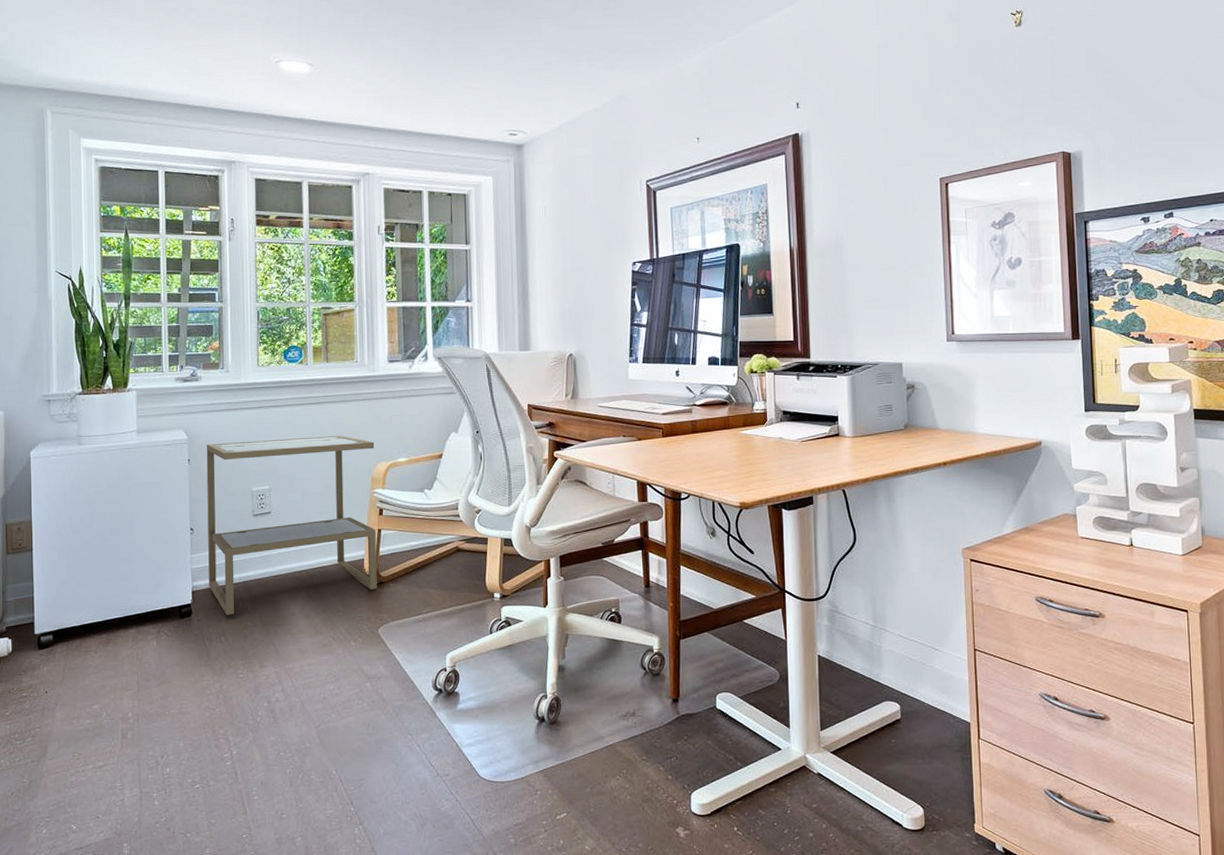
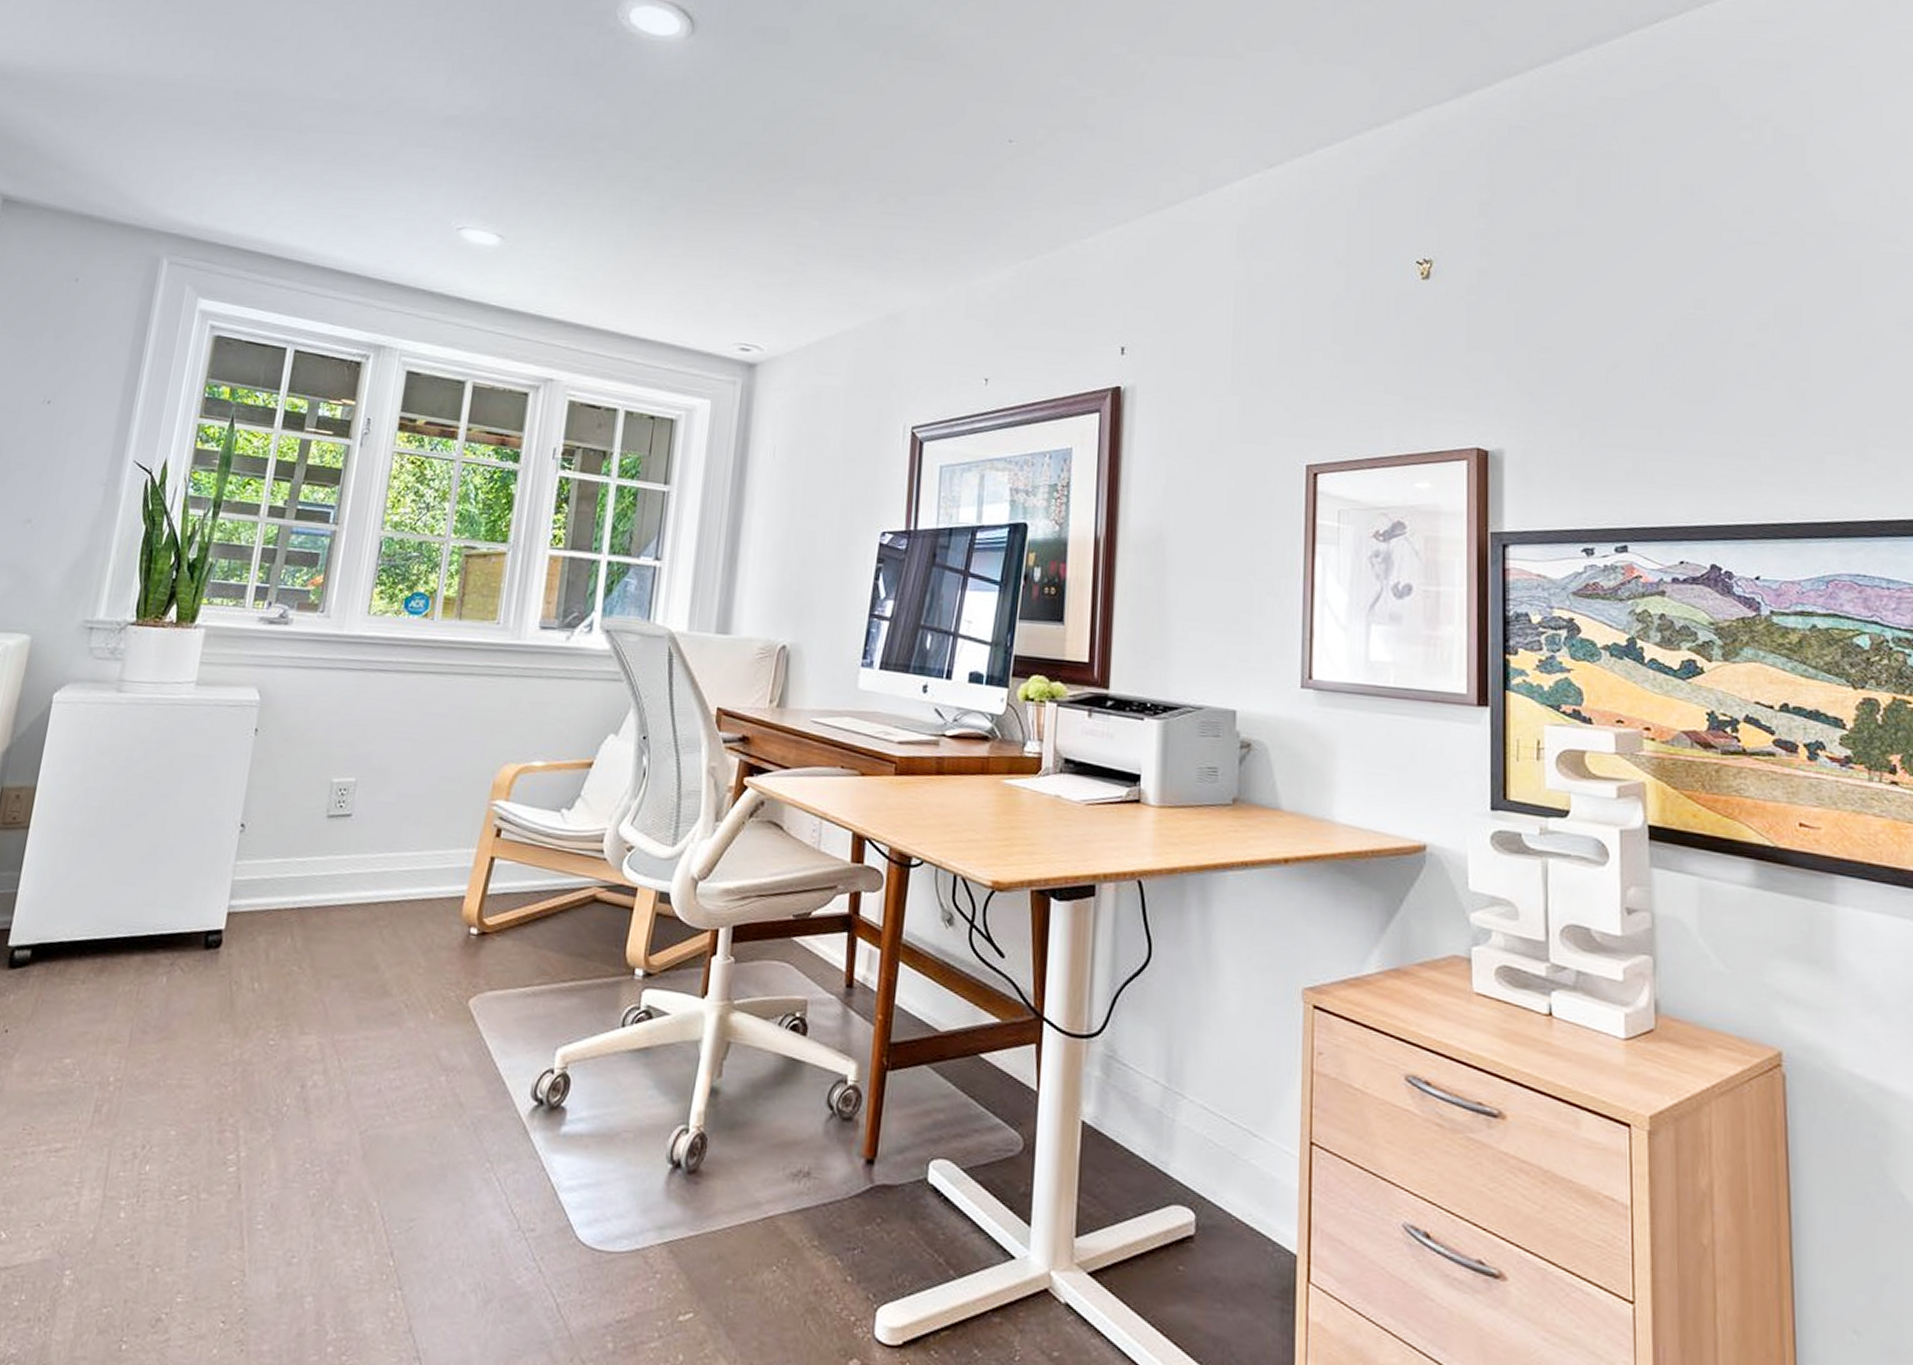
side table: present [206,436,377,615] -> none [250,711,505,953]

